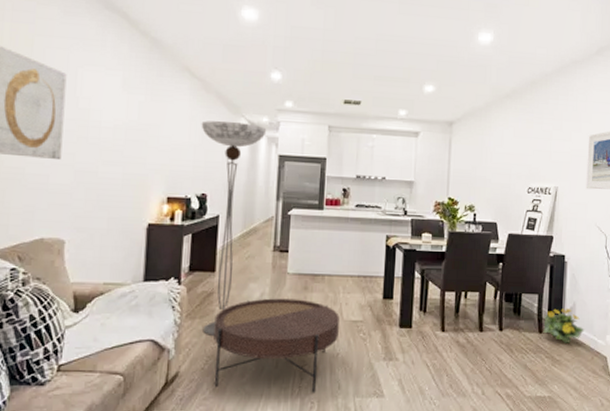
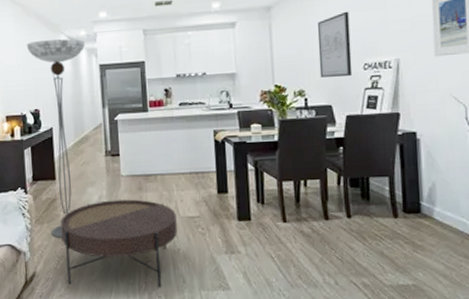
wall art: none [489,137,521,198] -> present [317,11,353,78]
flowering plant: present [543,308,584,343] -> none [398,188,449,227]

